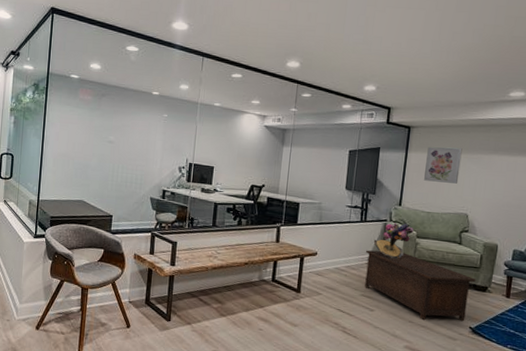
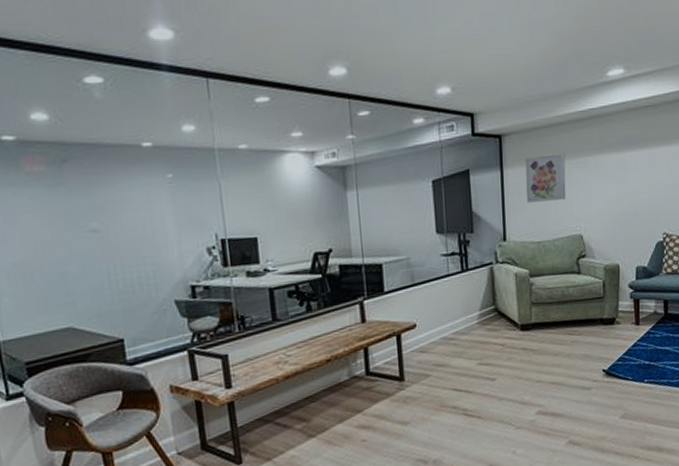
cabinet: present [364,250,476,322] -> none [474,299,602,376]
bouquet: present [373,222,414,259] -> none [481,261,525,310]

